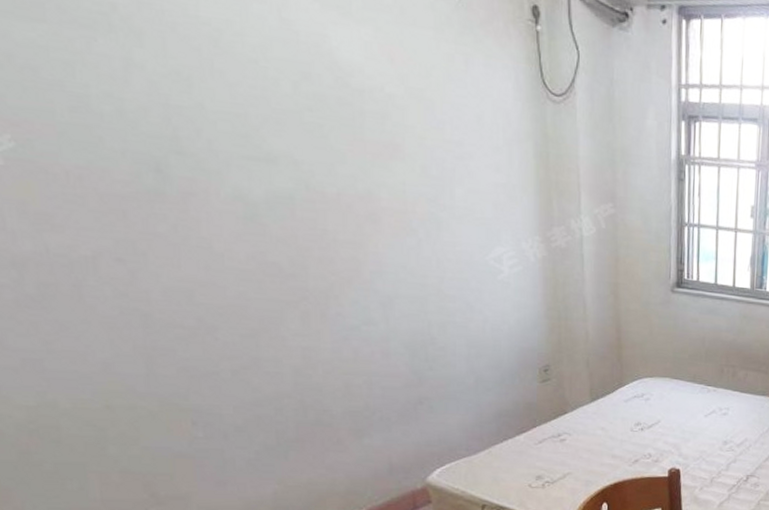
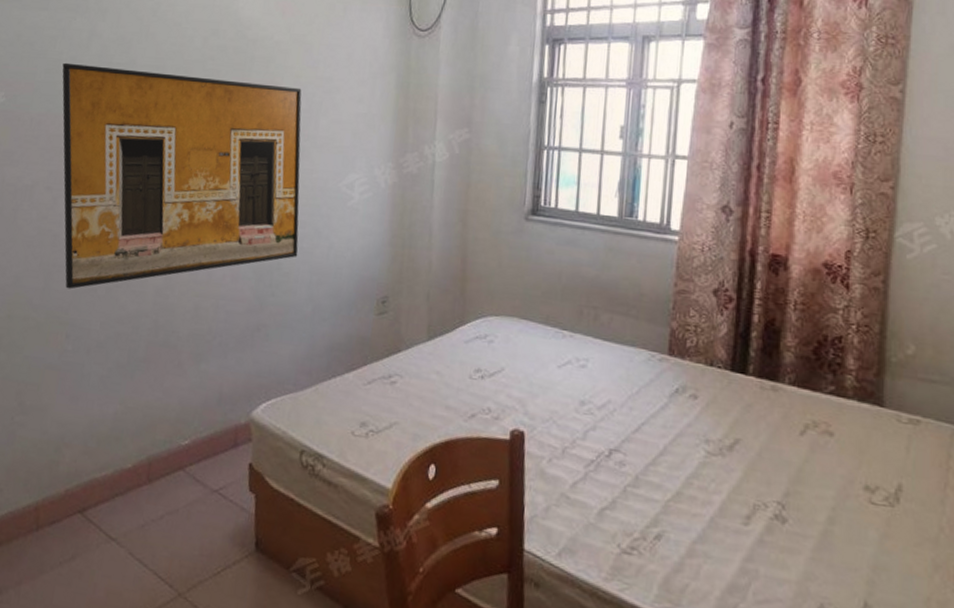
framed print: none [94,99,452,374] -> present [62,62,302,289]

